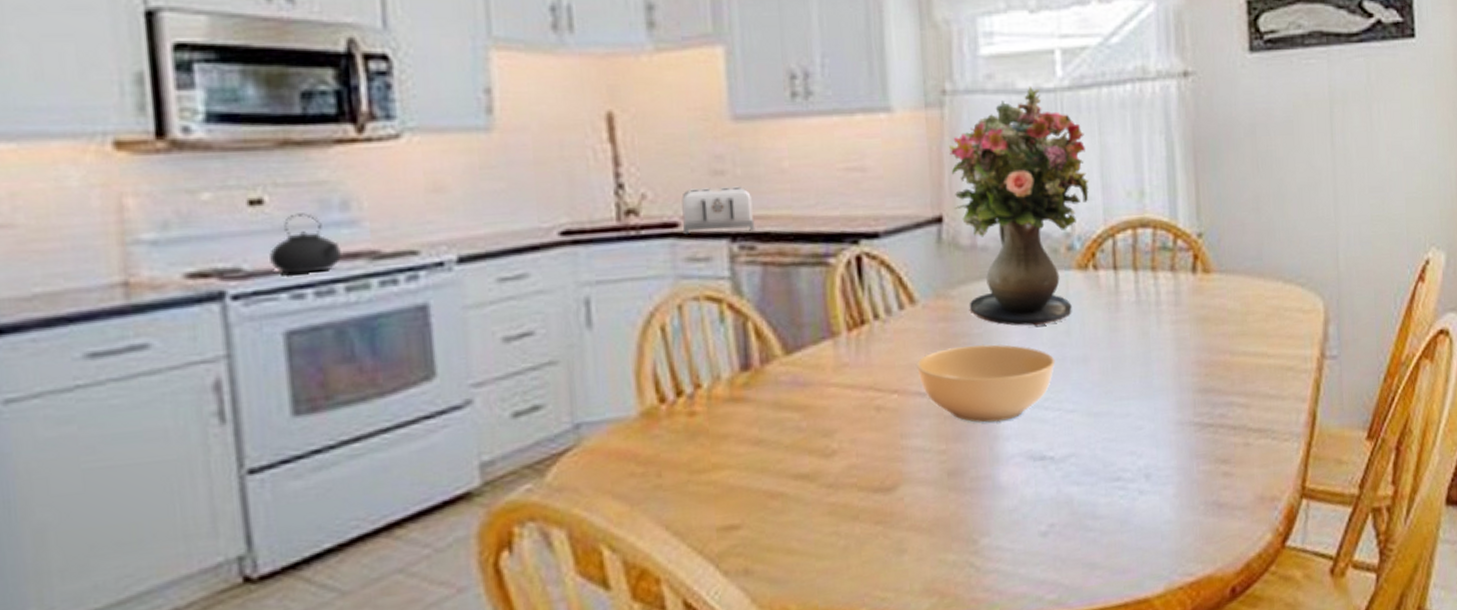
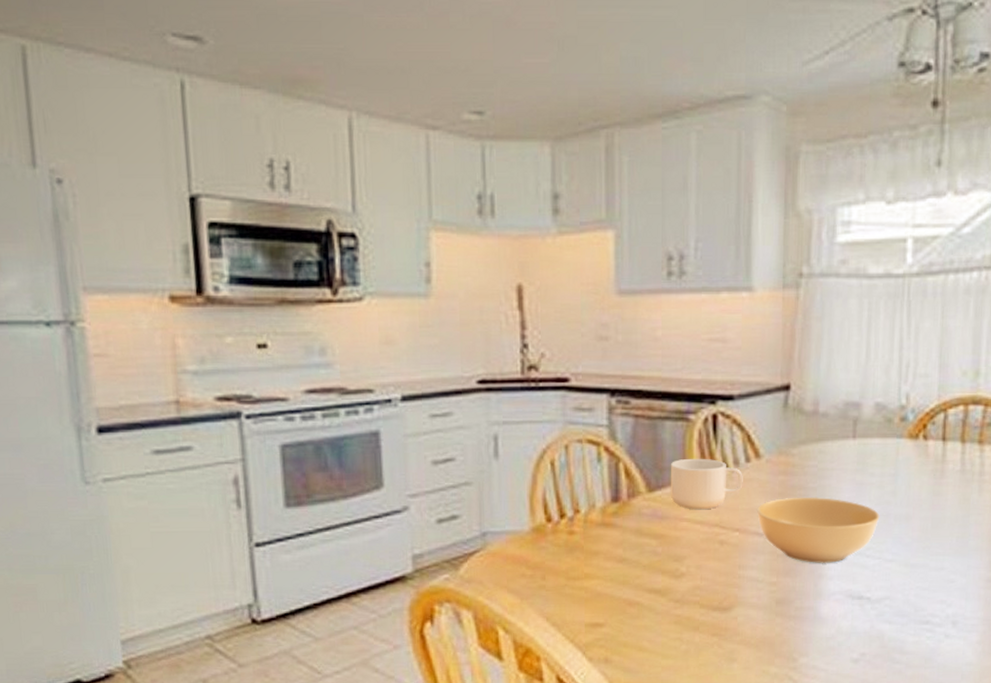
teakettle: present [269,213,341,274] -> none [271,356,320,402]
toaster: present [681,186,755,234] -> none [573,350,630,387]
cup: none [809,309,898,372] -> present [670,458,743,510]
bouquet: present [949,86,1089,326] -> none [801,271,928,484]

